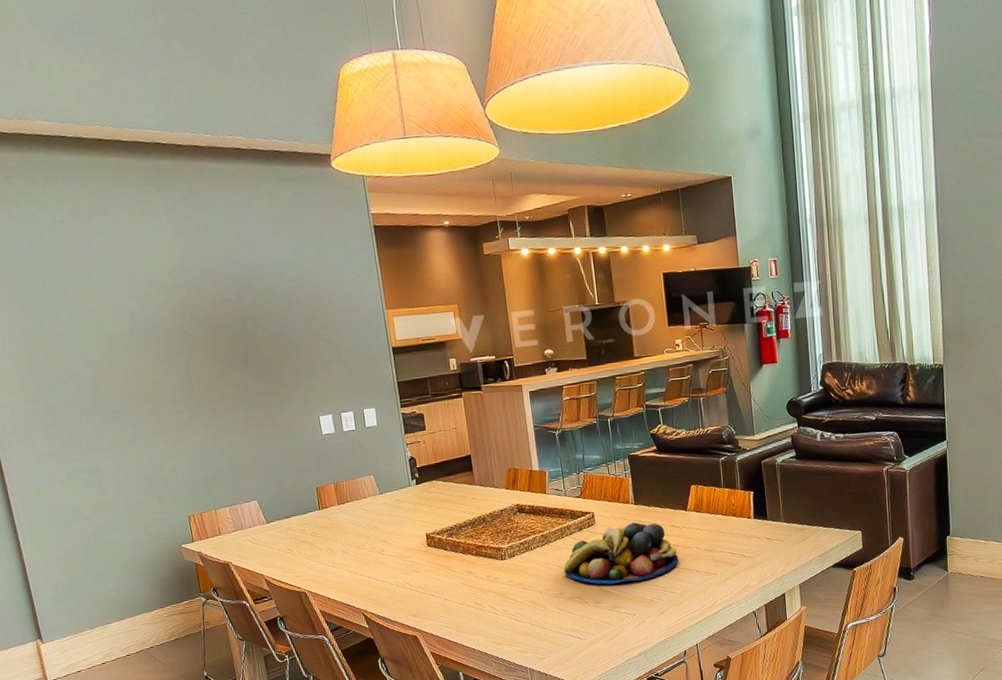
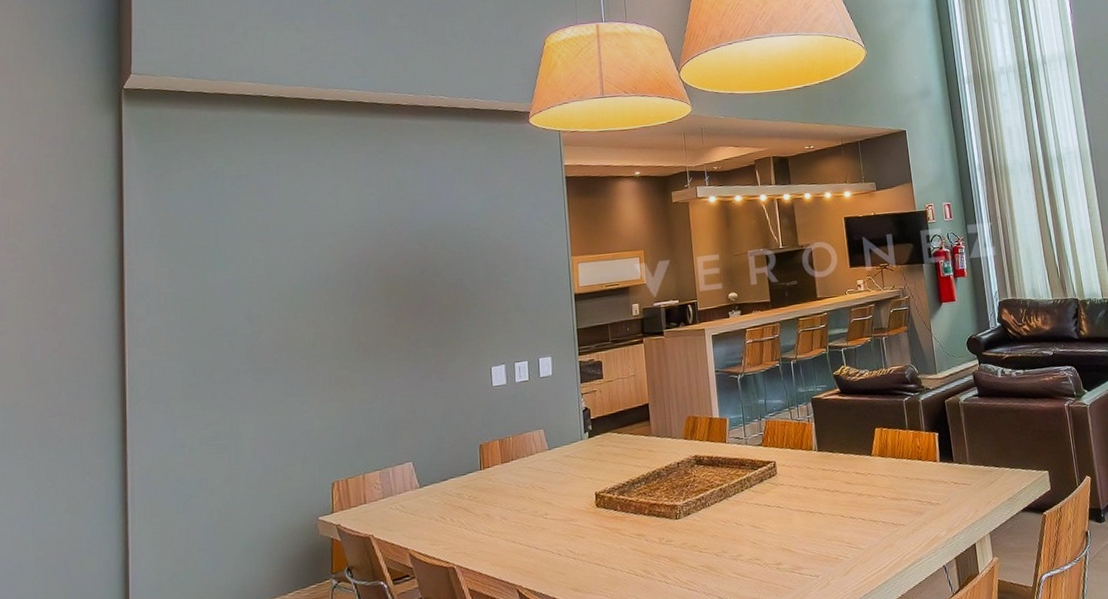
fruit bowl: present [564,522,679,585] -> none [743,470,864,543]

